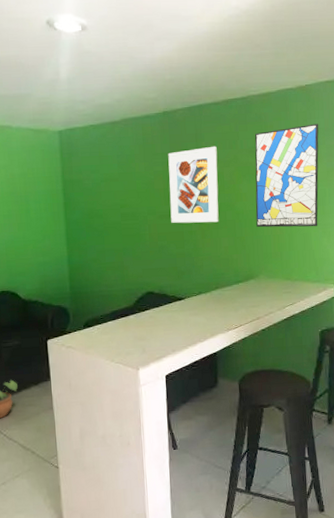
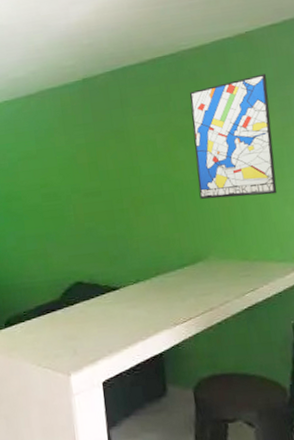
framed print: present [168,146,219,224] -> none [90,110,155,201]

